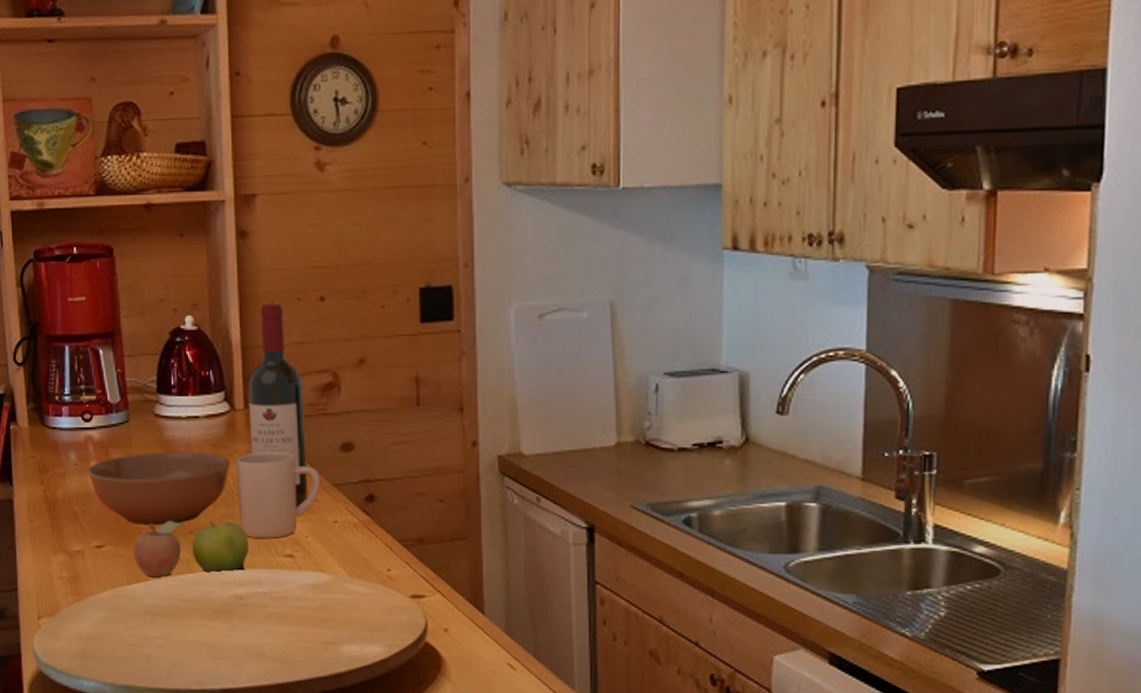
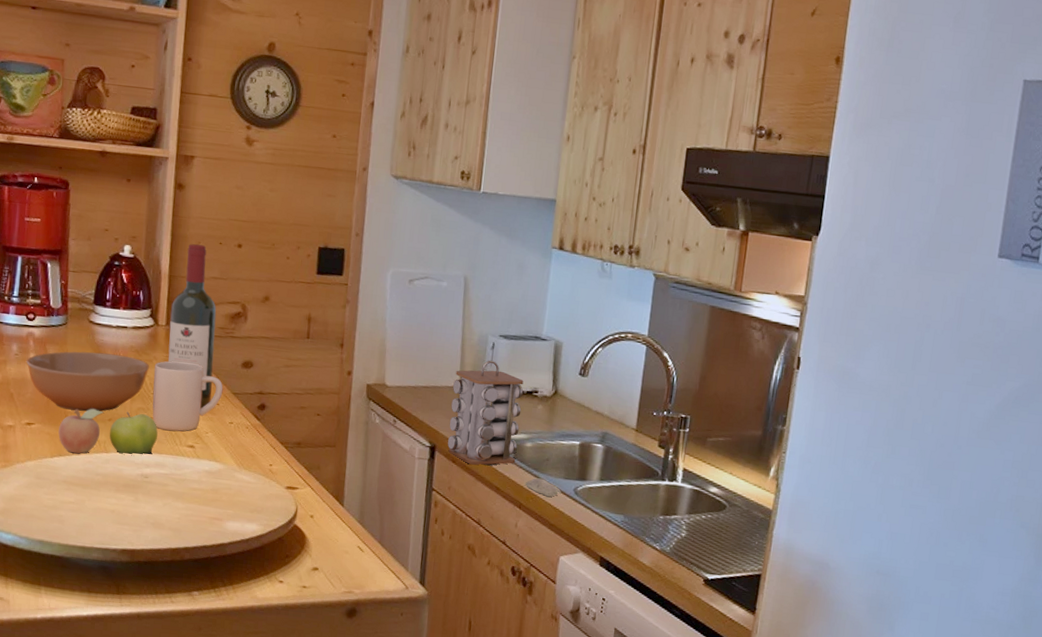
spice rack: none [609,407,703,546] -> present [448,360,524,466]
sponge: none [717,555,769,580] -> present [525,478,562,497]

